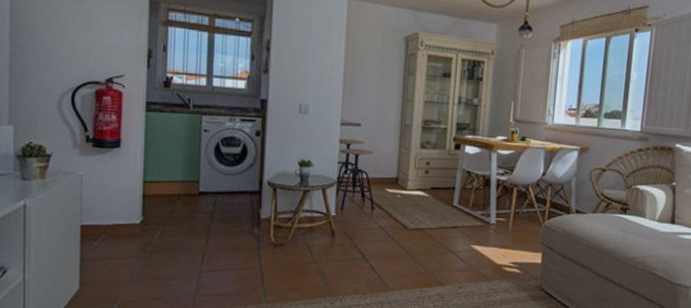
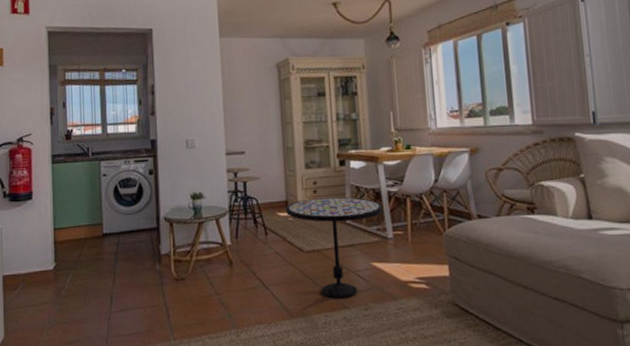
side table: none [395,178,491,276] -> present [286,197,384,299]

